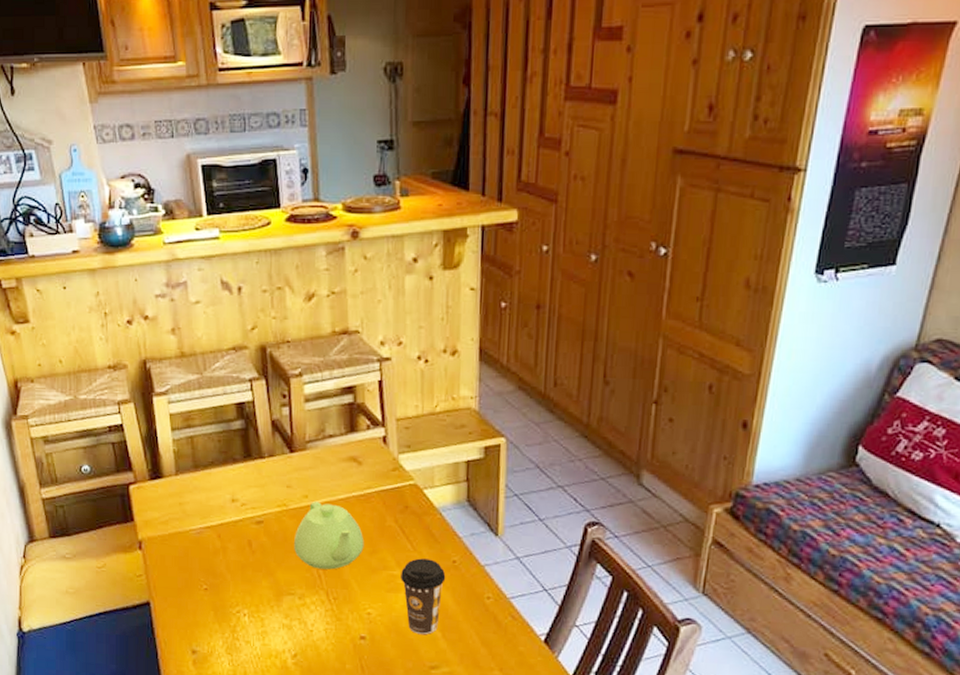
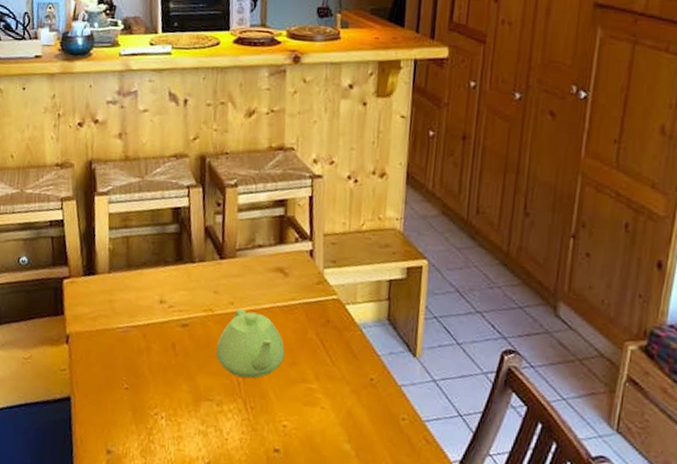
coffee cup: present [401,558,446,635] -> none [318,373,363,453]

